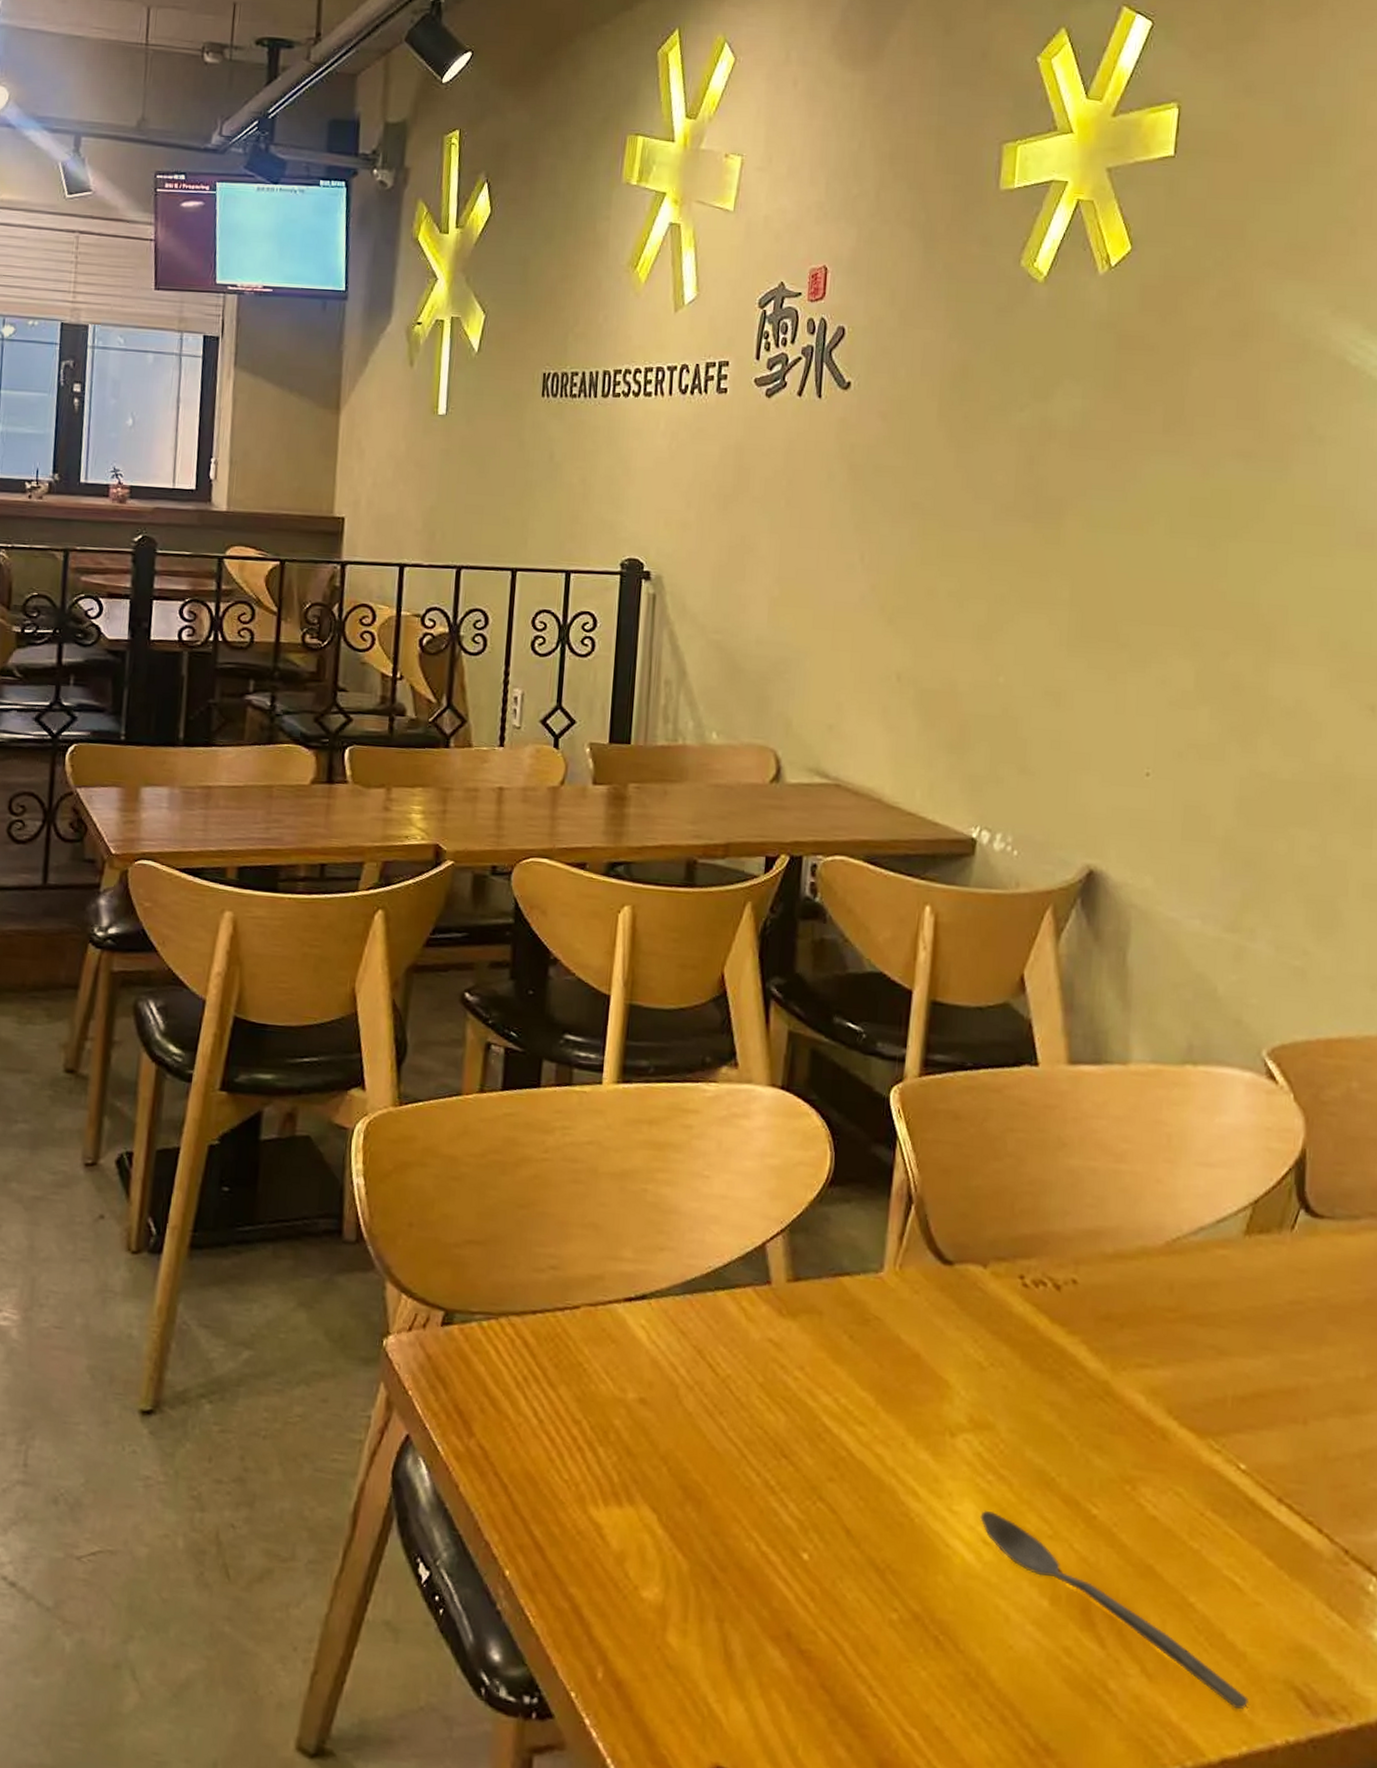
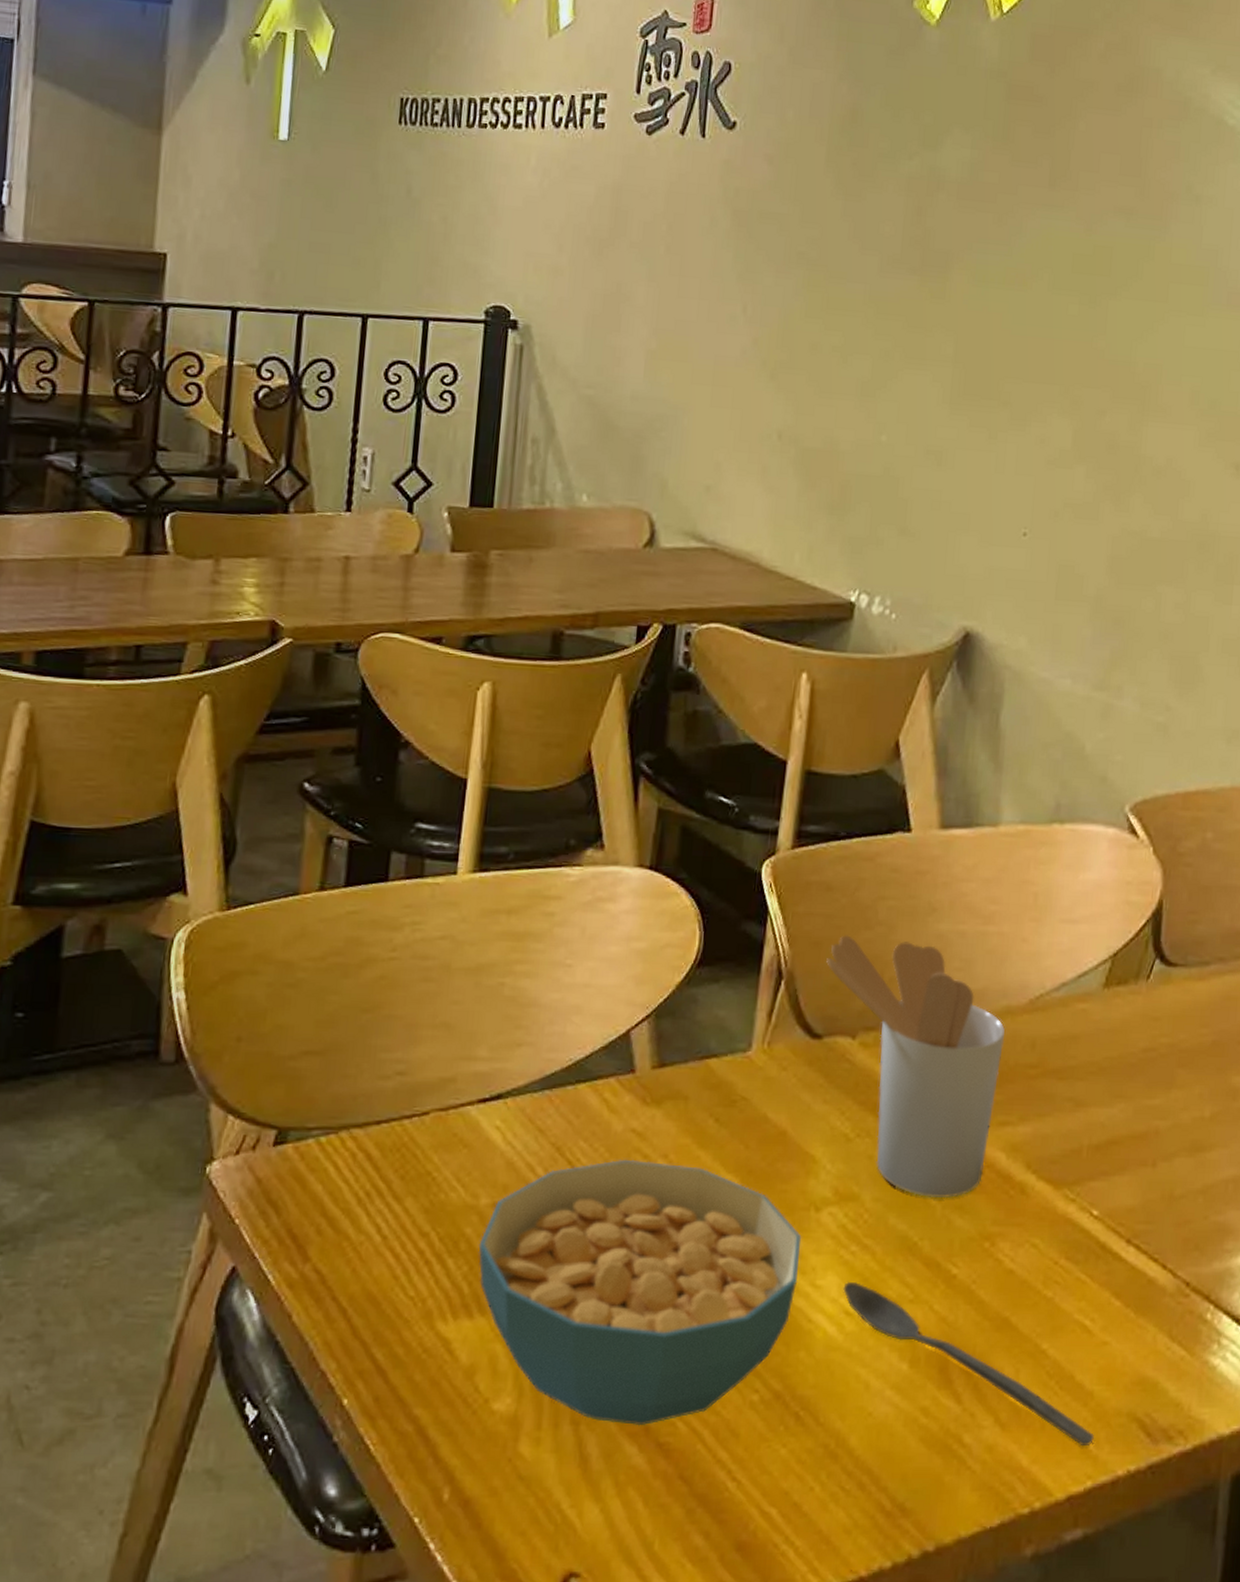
cereal bowl: none [626,1367,938,1631] -> present [478,1160,802,1426]
utensil holder: none [956,1164,1141,1437] -> present [826,935,1005,1199]

